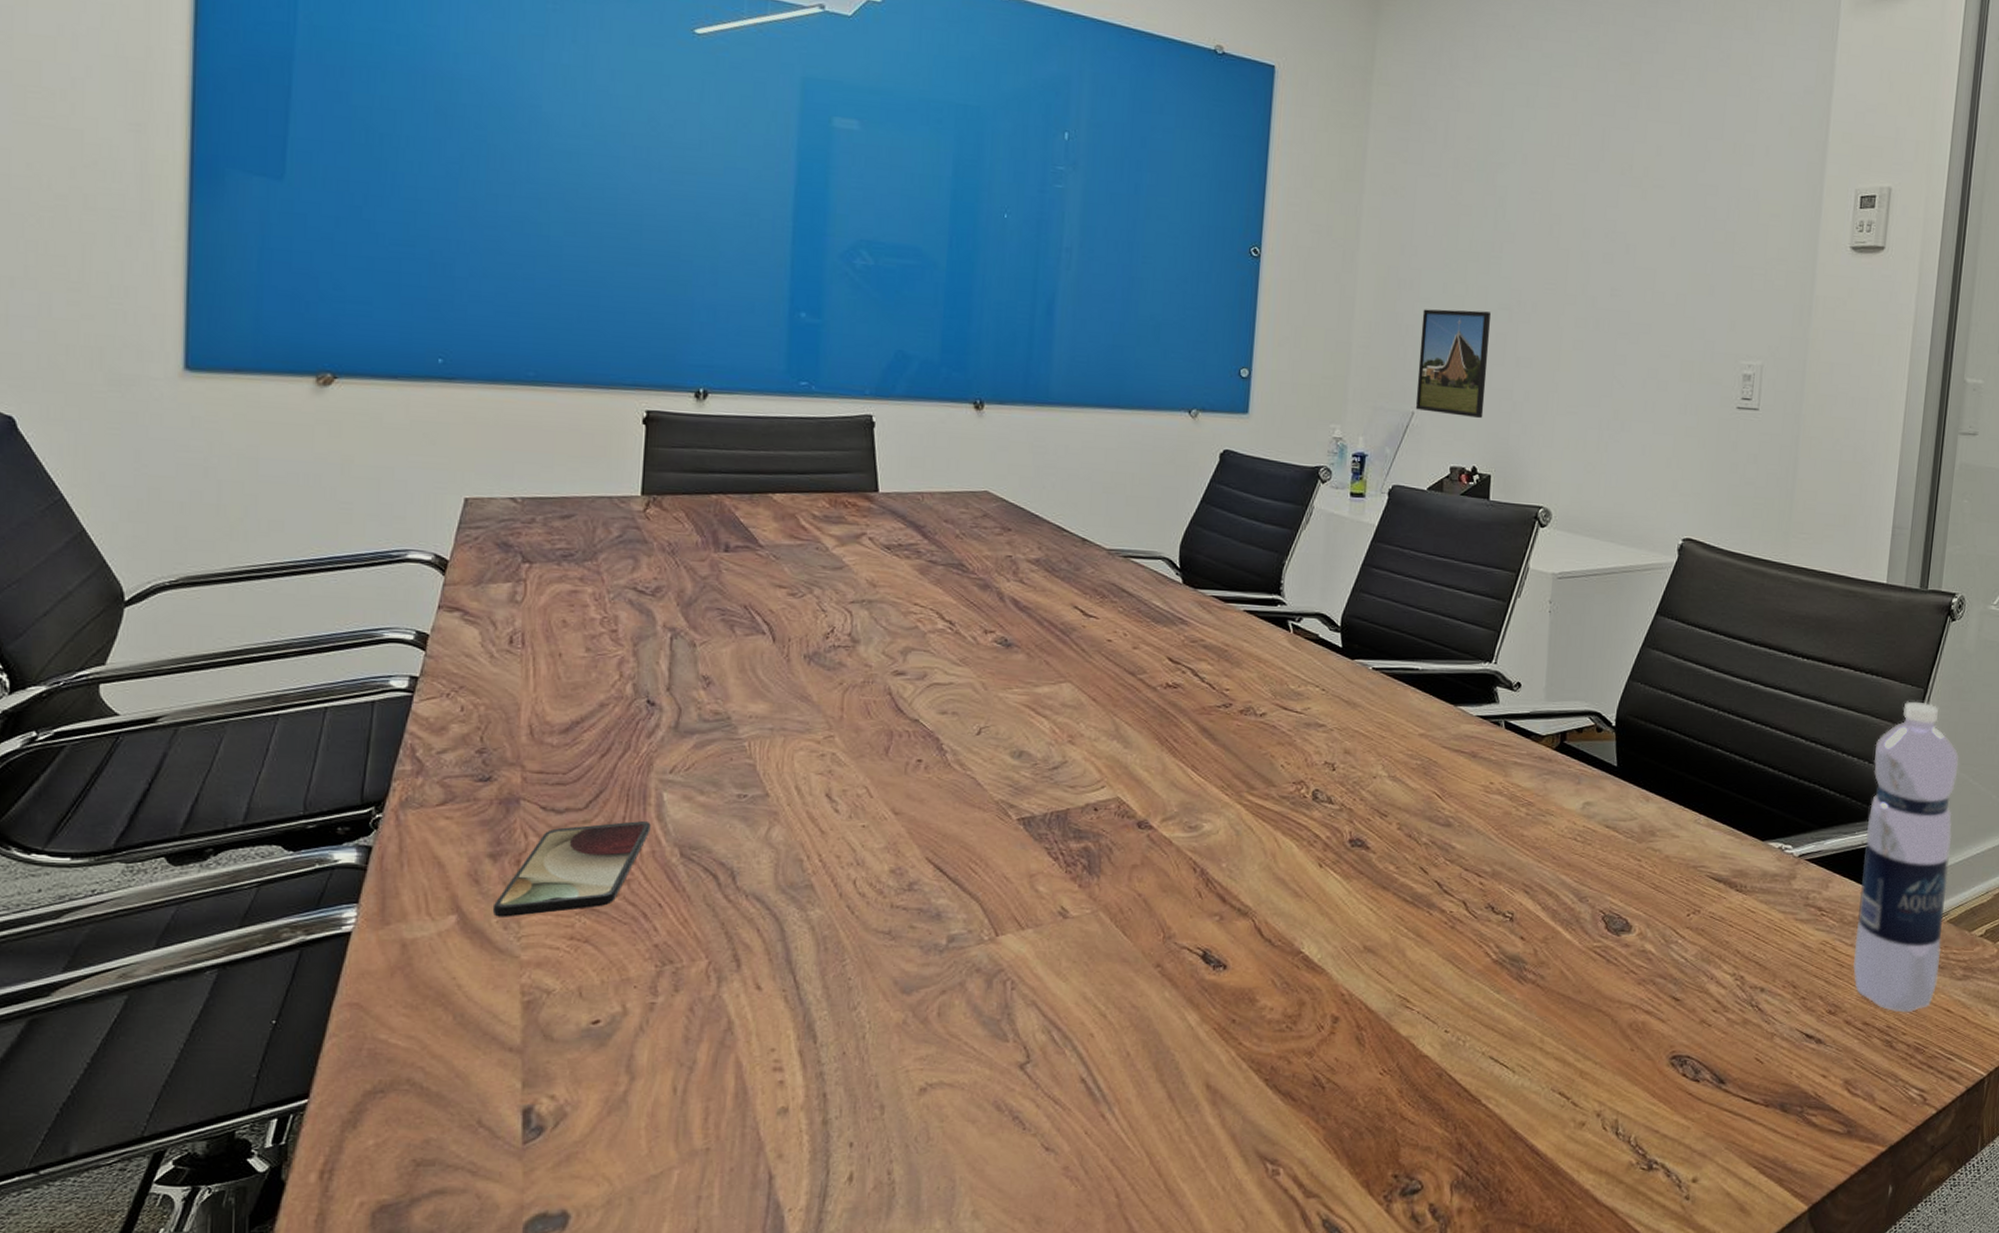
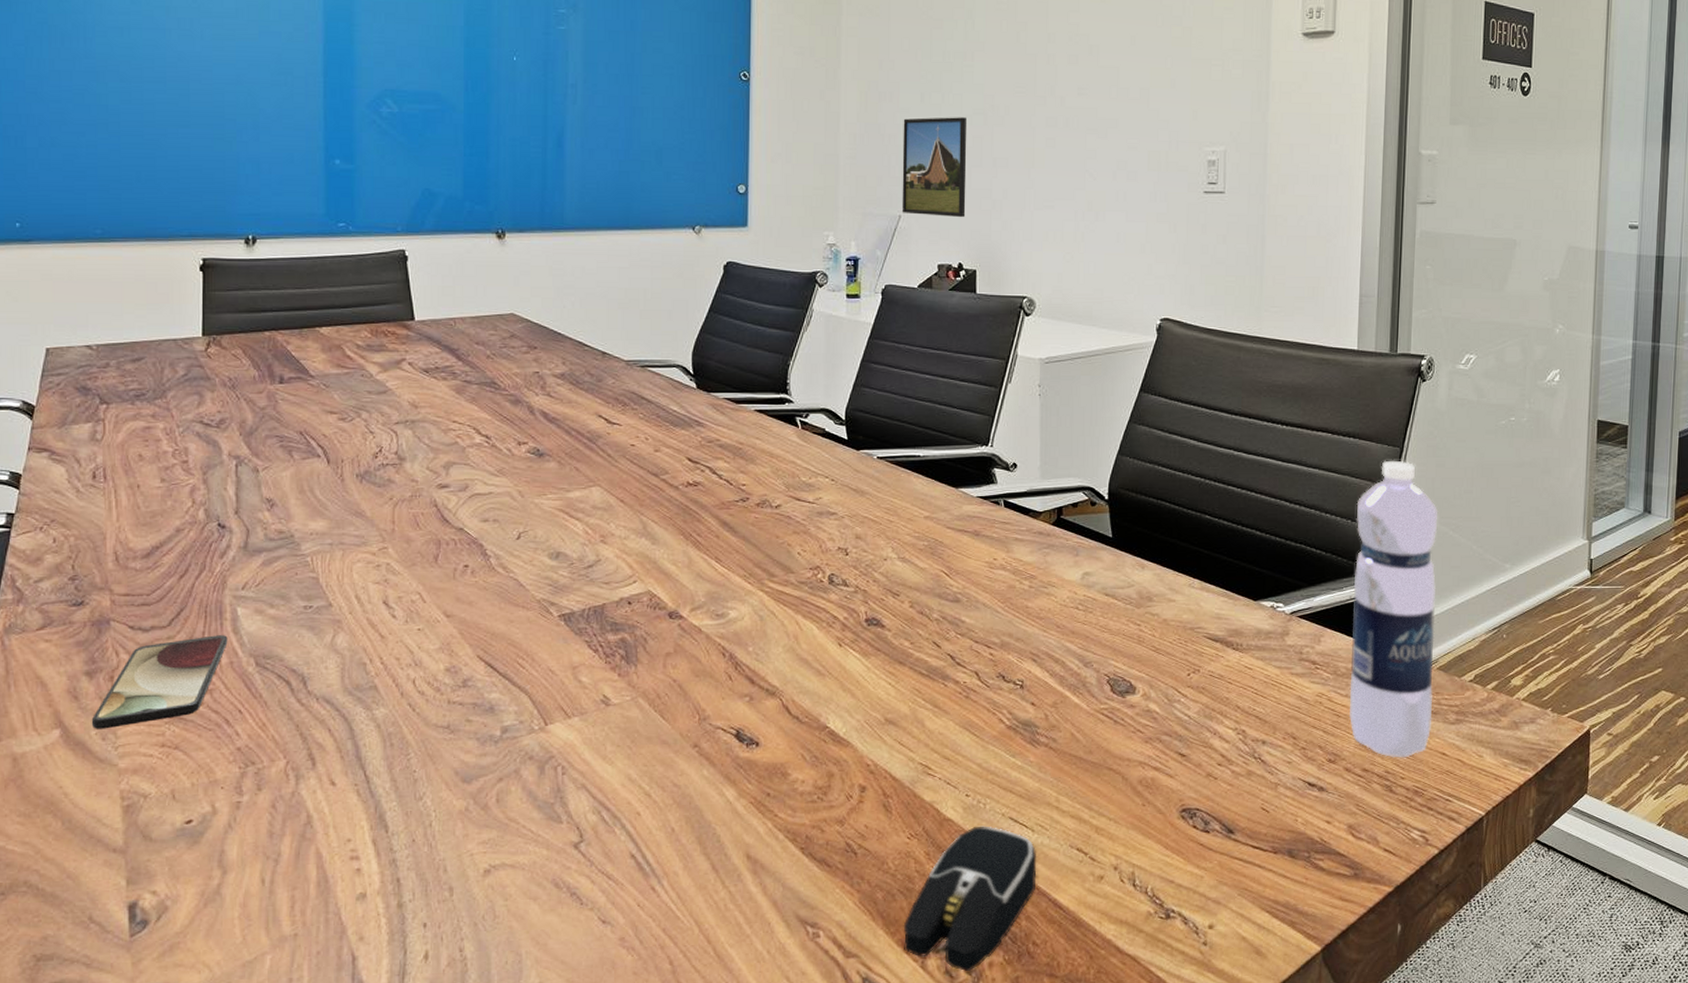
computer mouse: none [1368,1064,1517,1218] -> present [903,826,1037,972]

